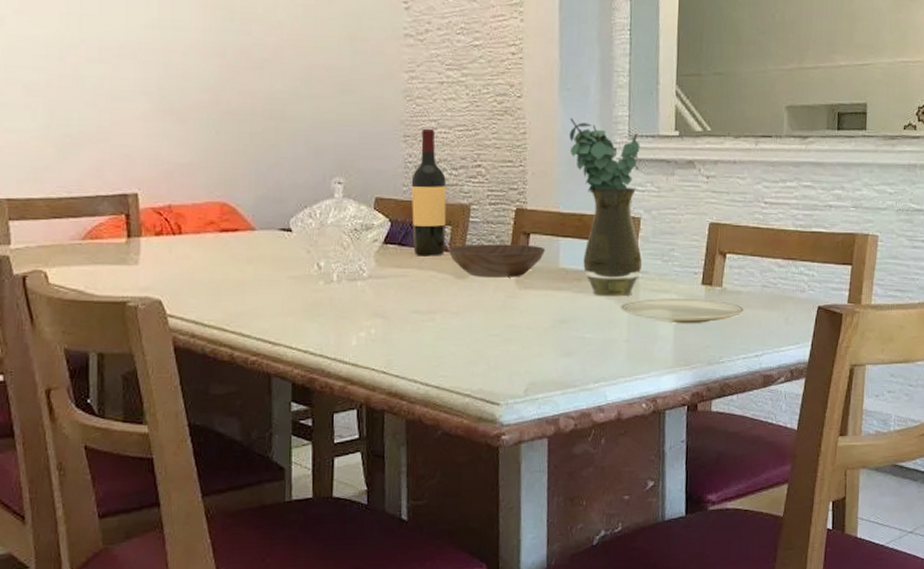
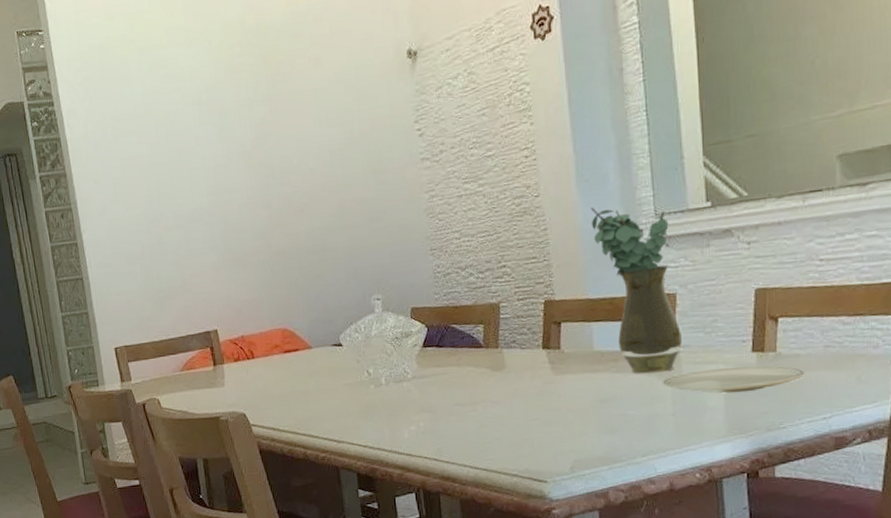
wine bottle: present [411,128,447,257] -> none [441,239,480,355]
bowl: present [447,243,546,279] -> none [482,332,579,368]

